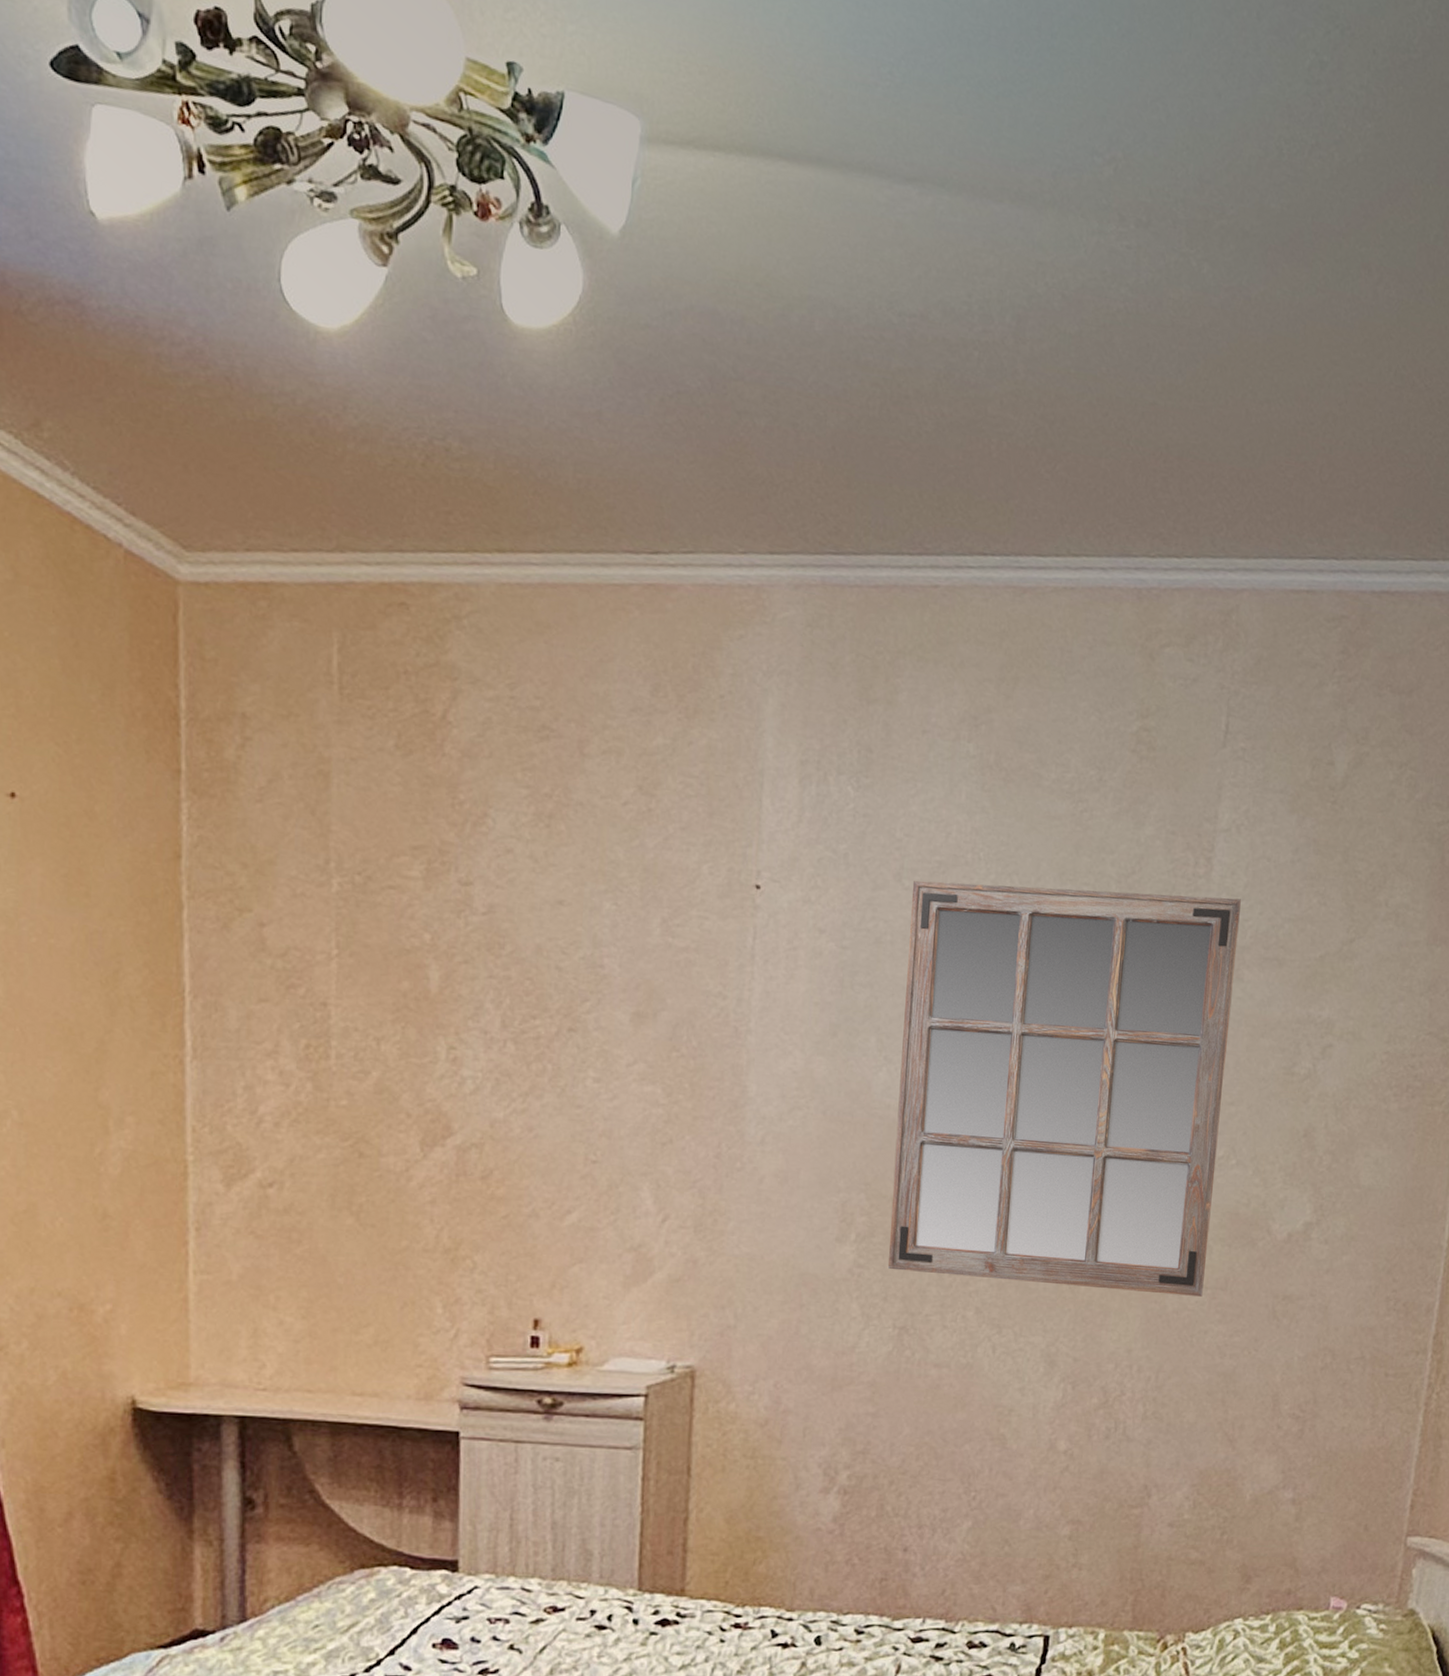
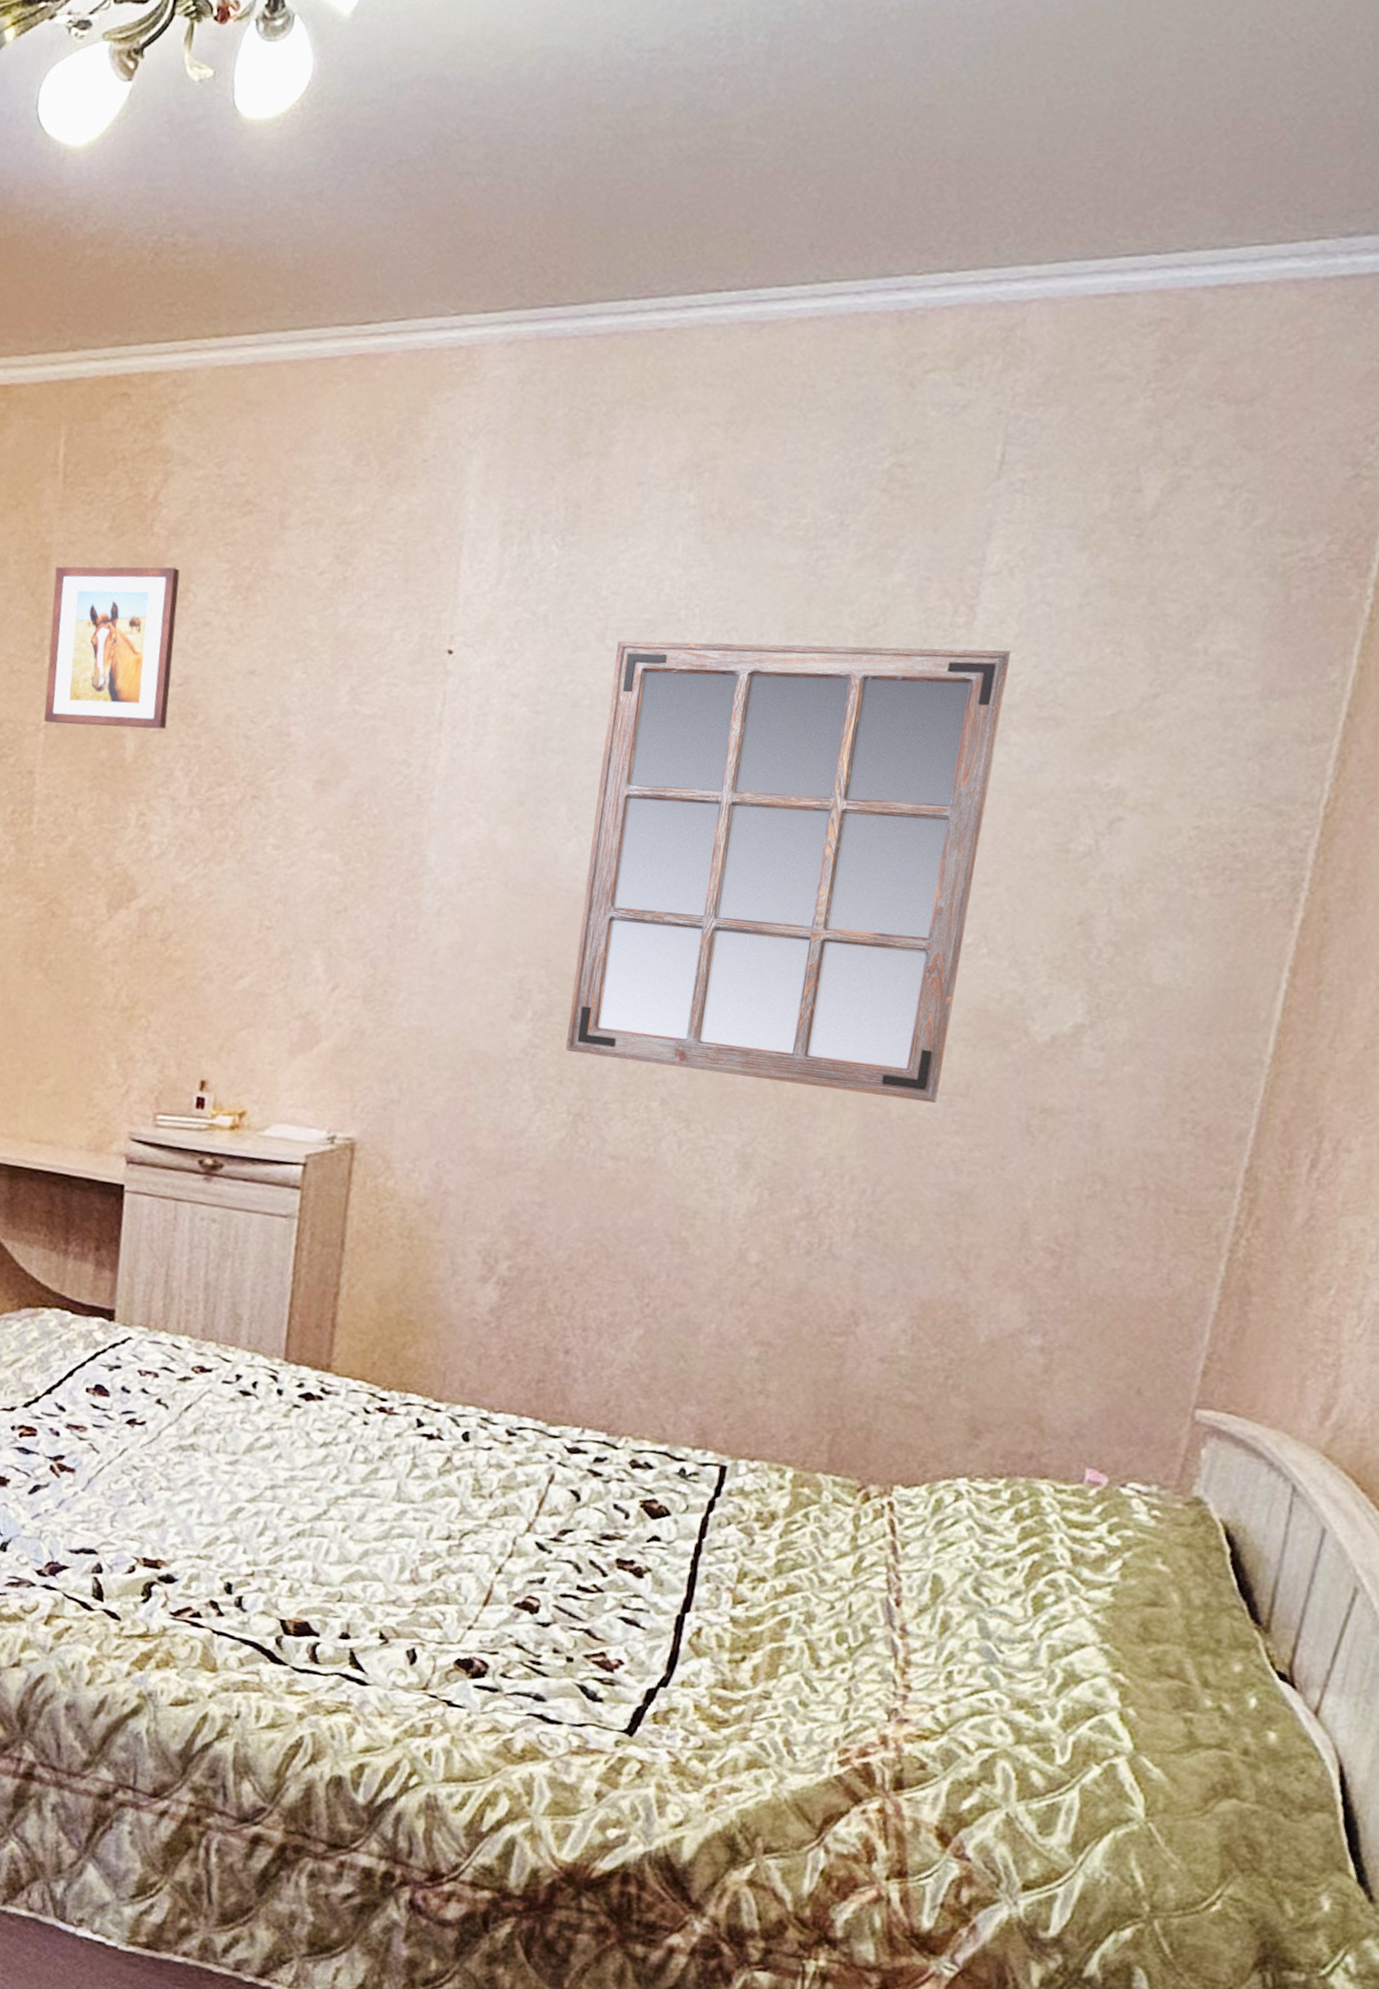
wall art: none [335,784,476,960] -> present [44,566,180,730]

